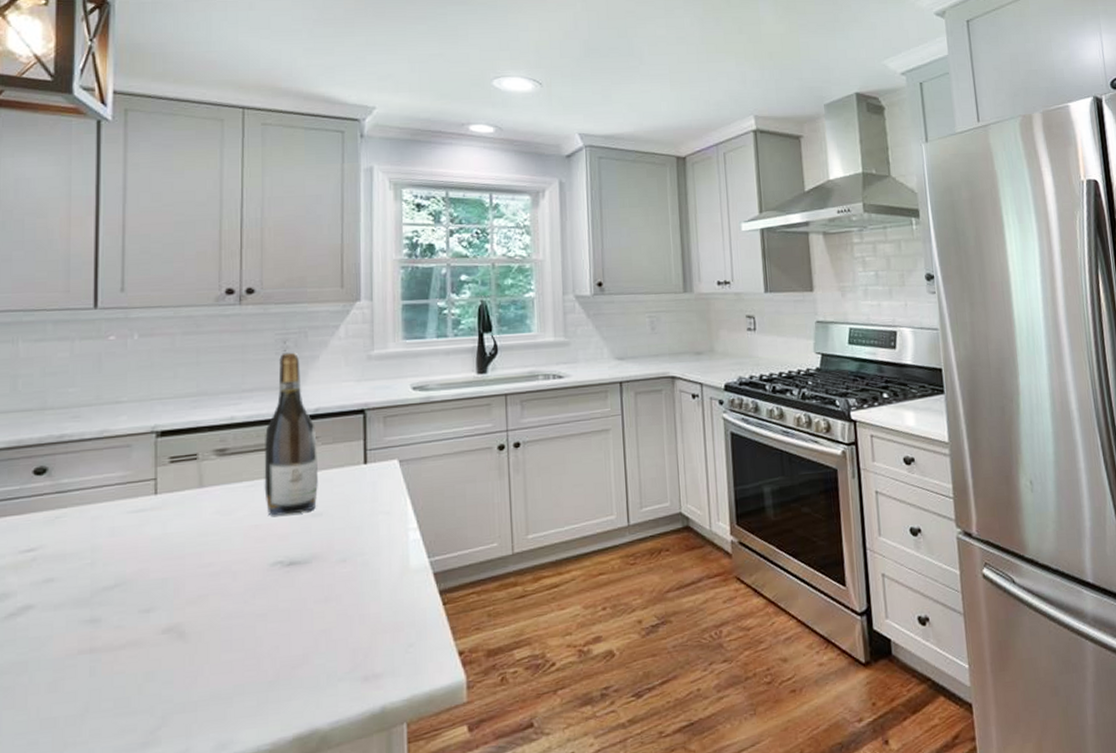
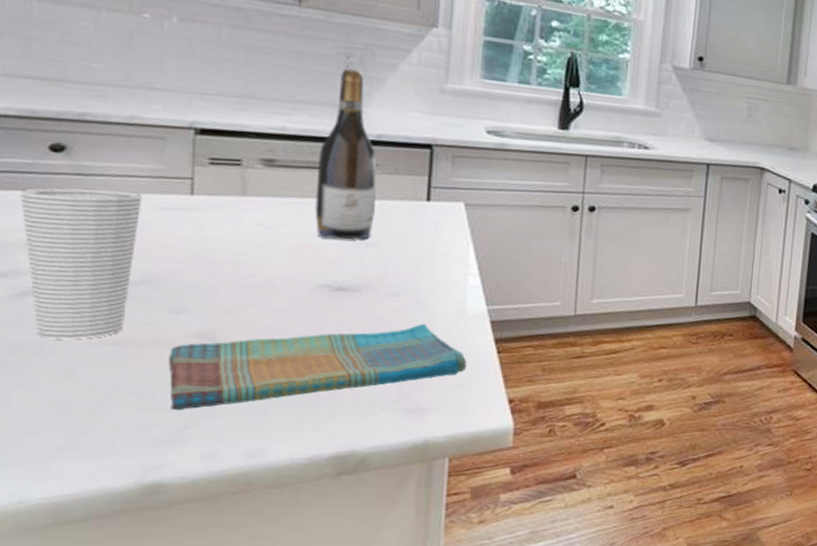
cup: none [10,500,113,656] -> present [20,187,143,340]
dish towel: none [141,585,416,712] -> present [169,323,467,411]

